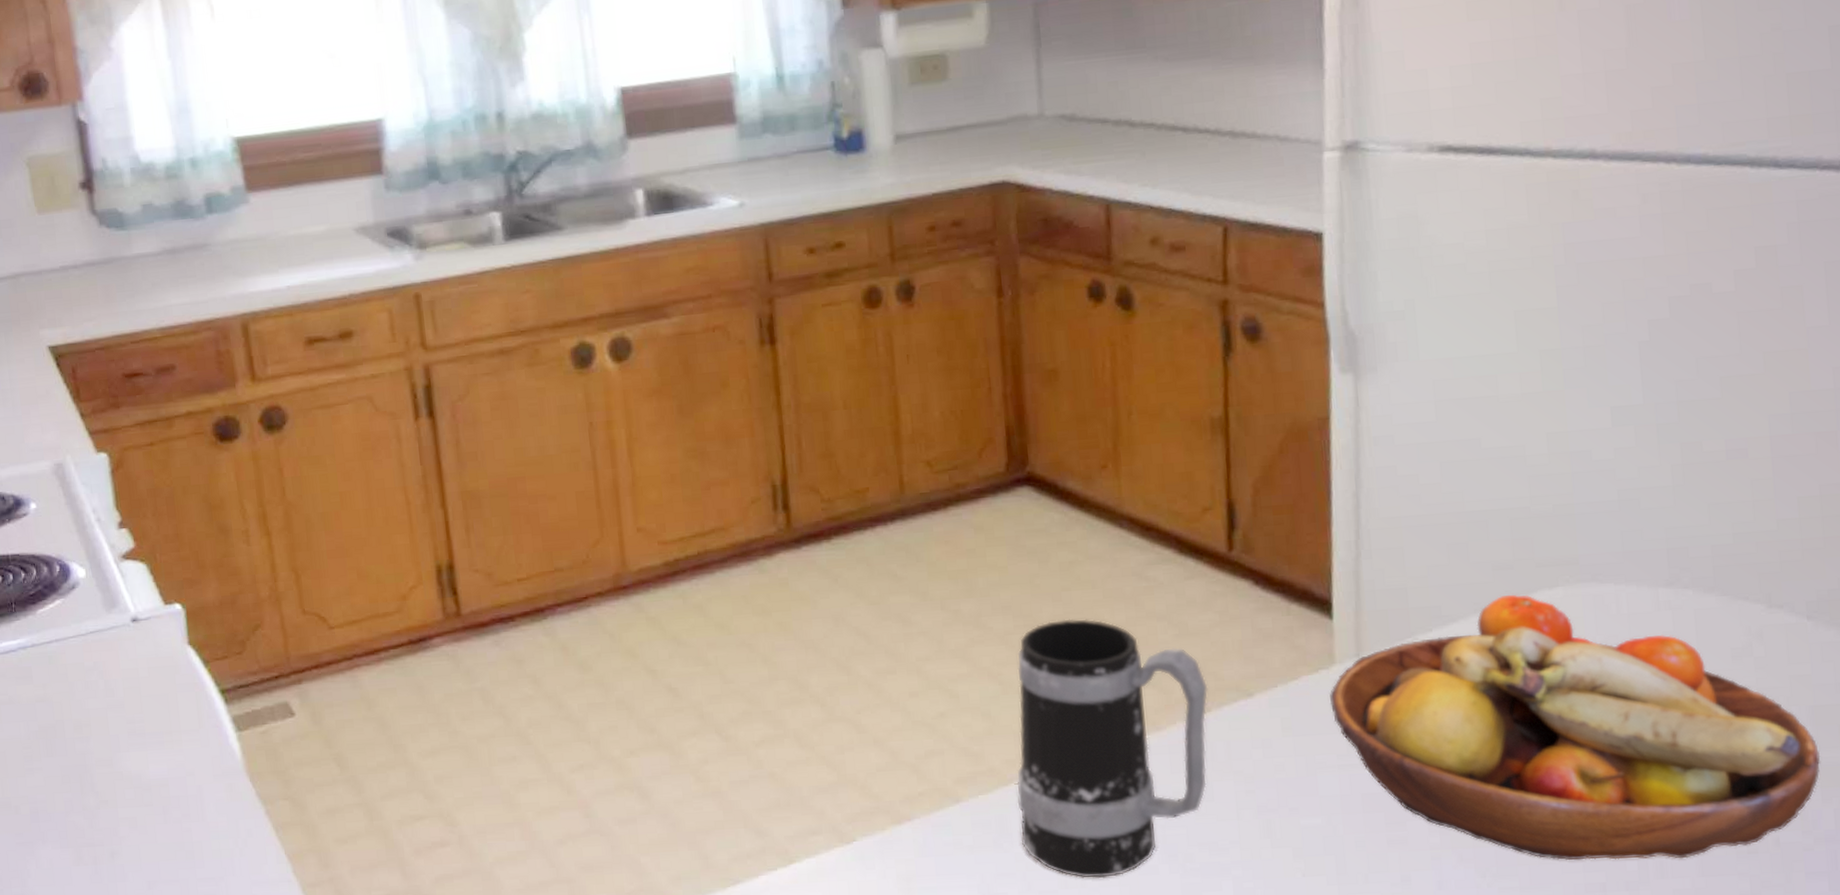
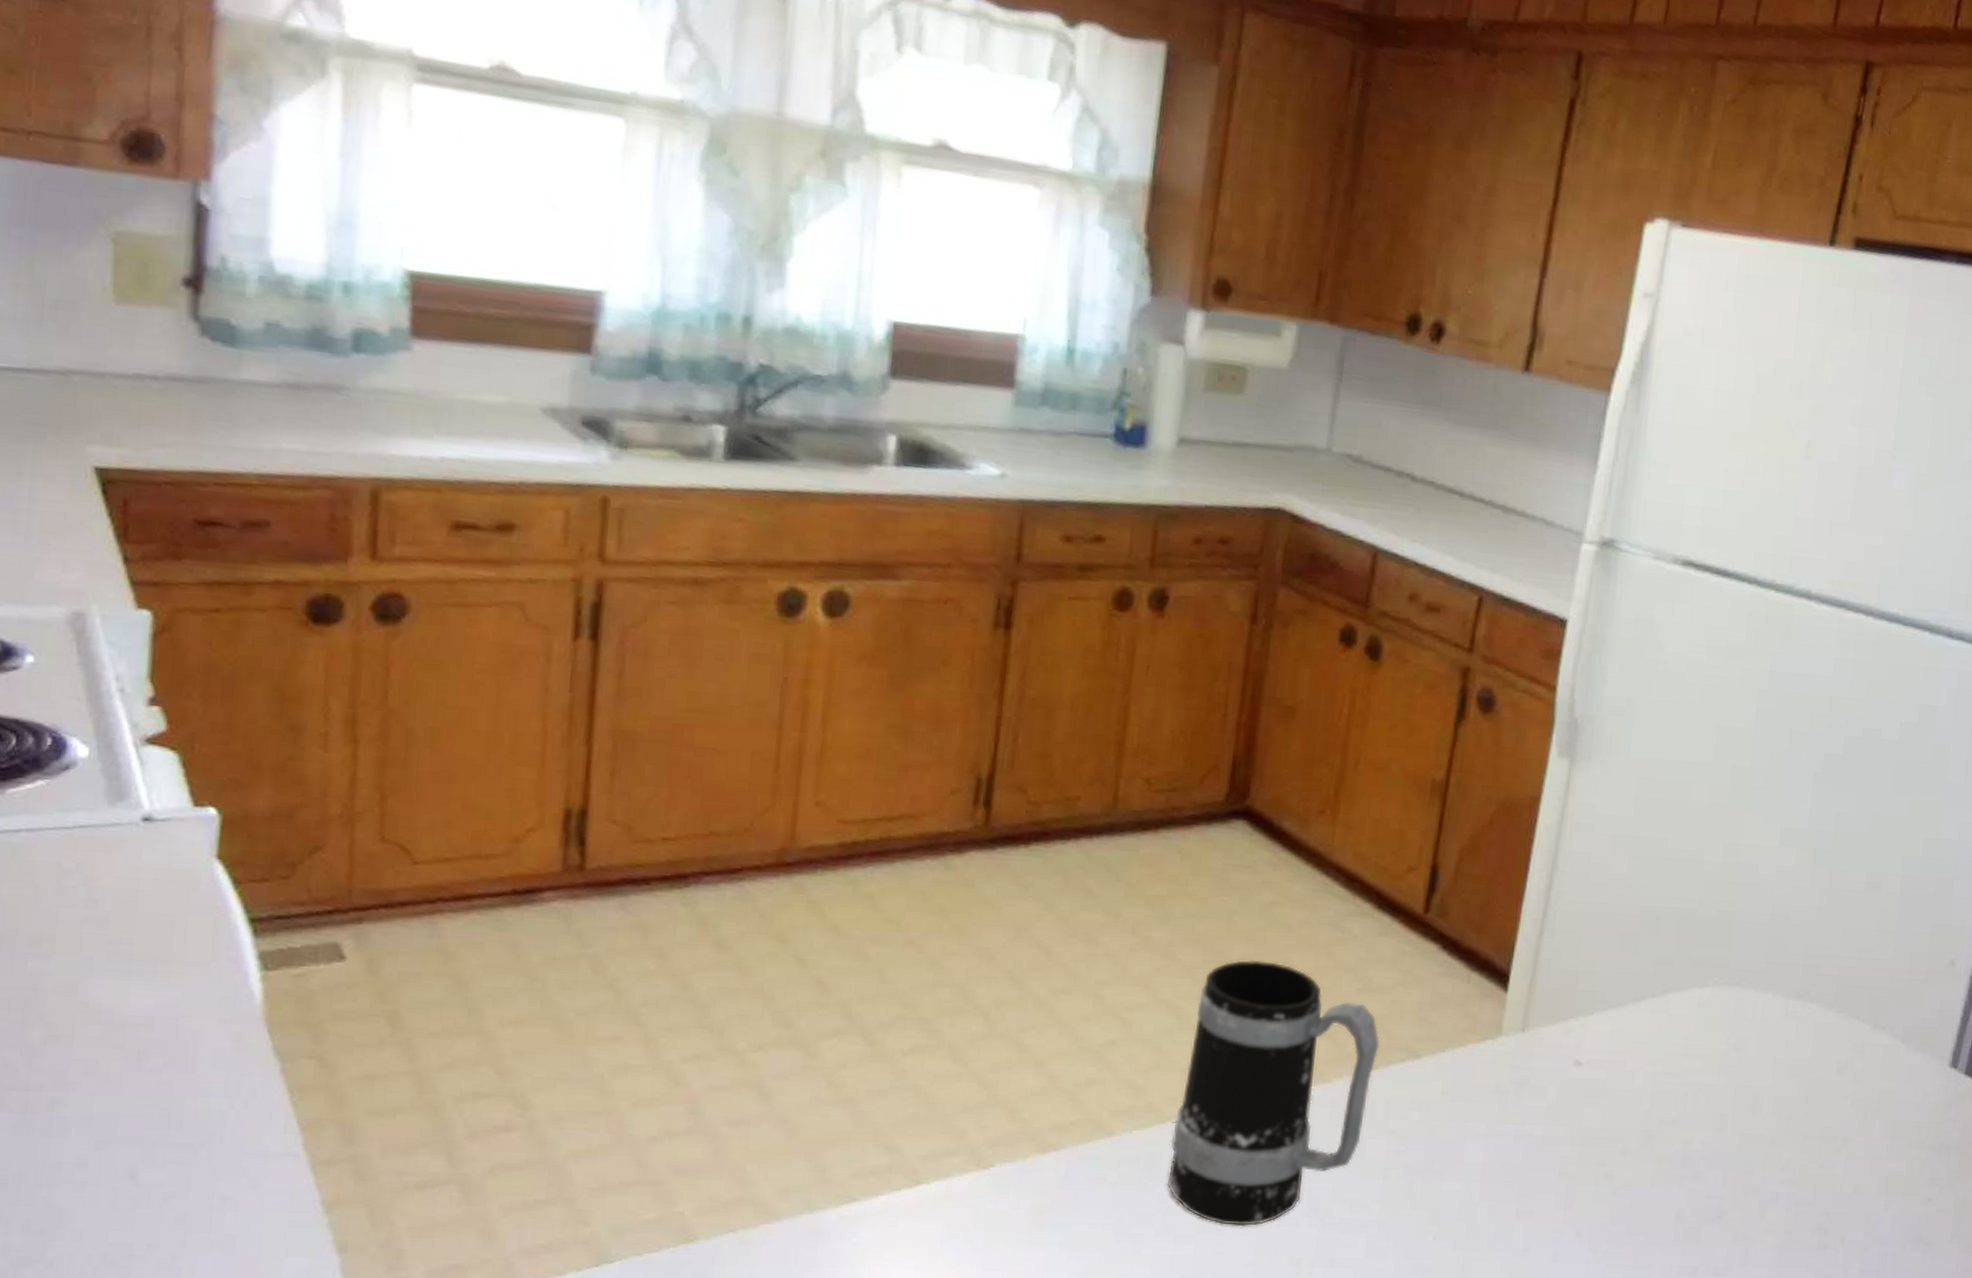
fruit bowl: present [1330,594,1821,861] -> none [1490,988,1890,1249]

